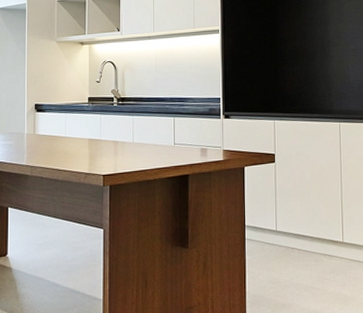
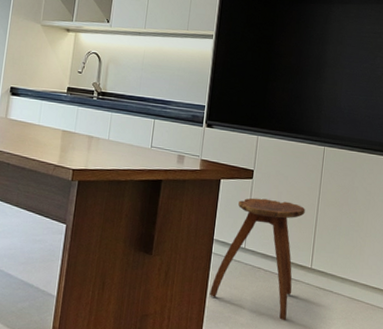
stool: none [248,180,330,297] -> present [209,198,305,321]

